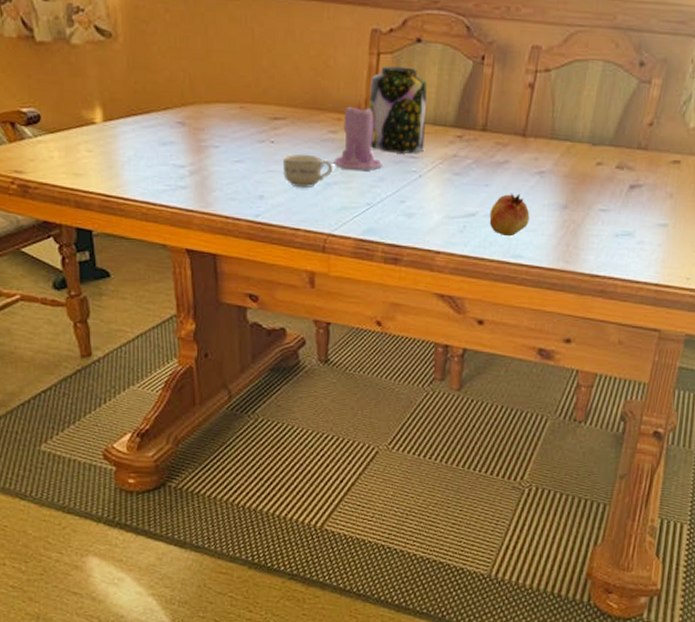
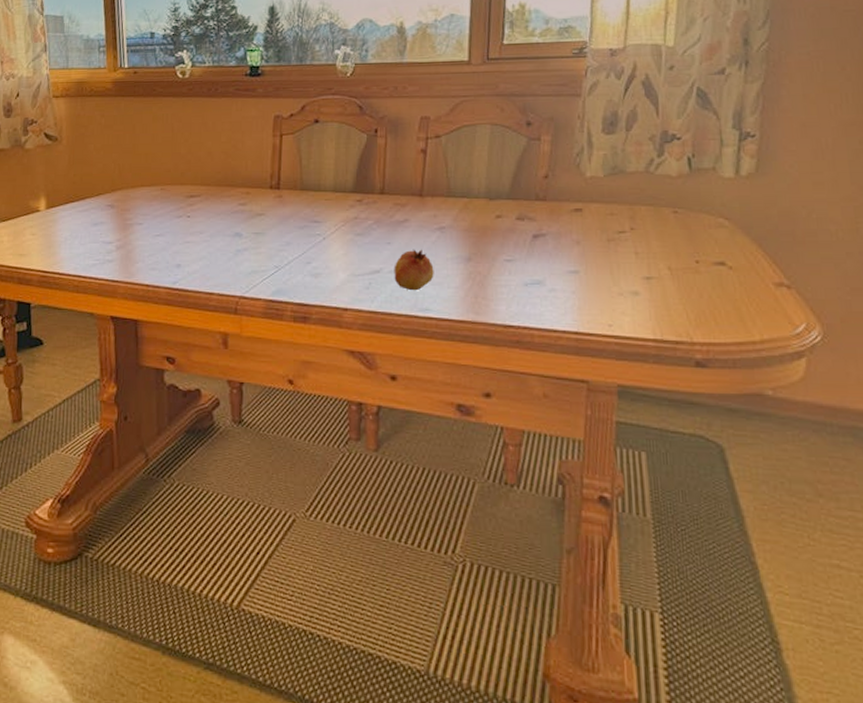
cup: present [282,154,333,188] -> none [197,226,243,255]
candle: present [334,99,382,171] -> none [243,174,288,238]
jar: present [370,66,427,154] -> none [275,144,326,219]

